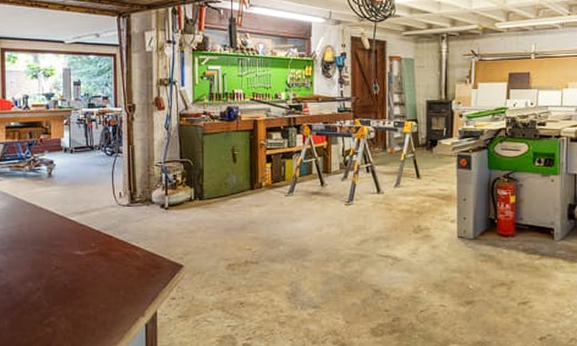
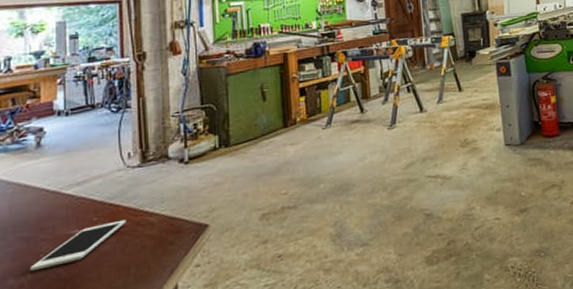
cell phone: none [43,249,118,279] -> present [29,219,127,272]

